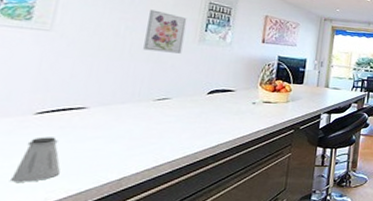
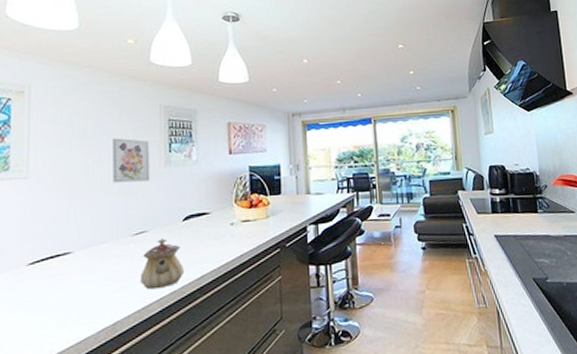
saltshaker: present [11,137,62,182] -> none [18,287,60,337]
teapot: none [154,107,201,152] -> present [140,239,184,290]

